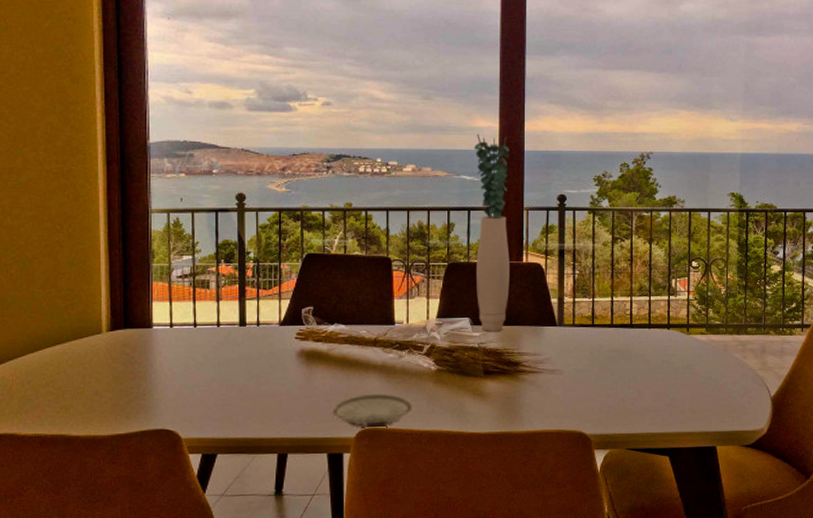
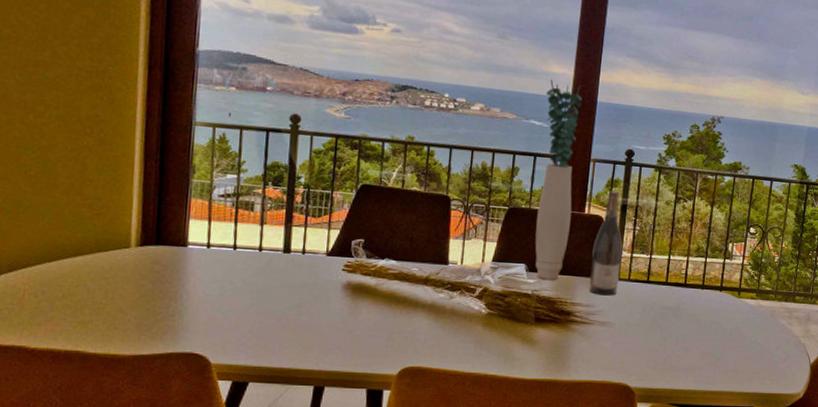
plate: present [331,393,414,428] -> none [374,332,461,367]
wine bottle: none [534,237,564,343] -> present [589,190,623,296]

